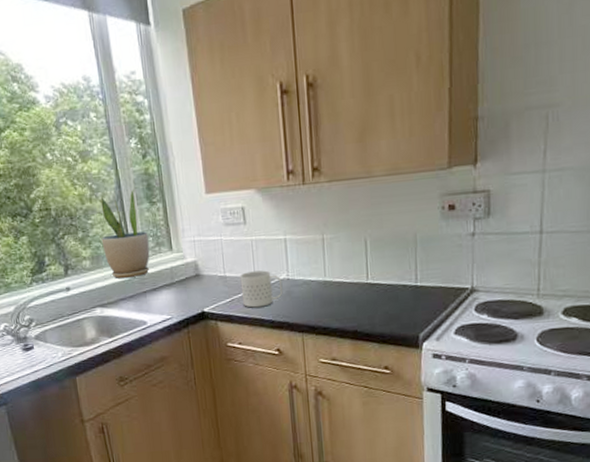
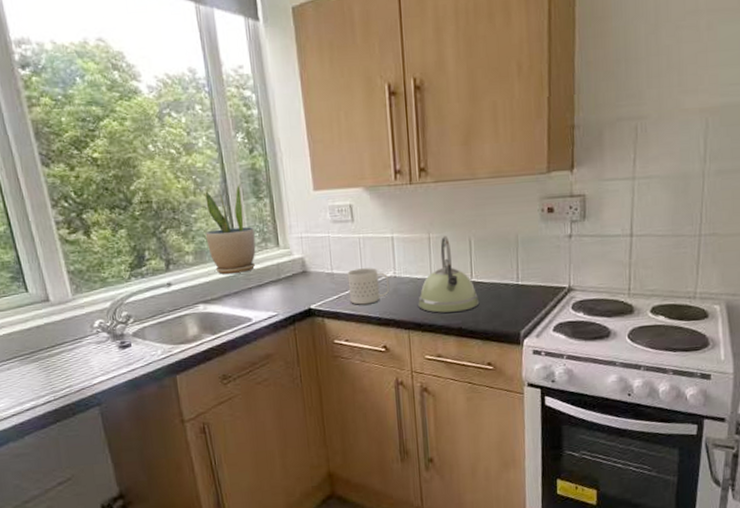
kettle: none [312,237,376,316] -> present [418,236,480,314]

